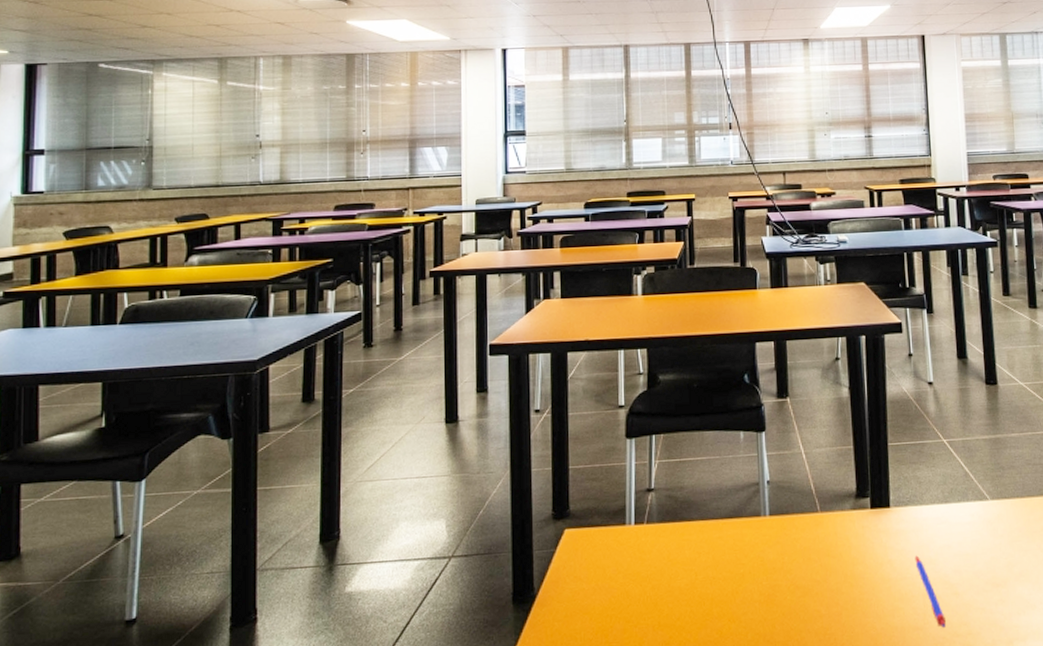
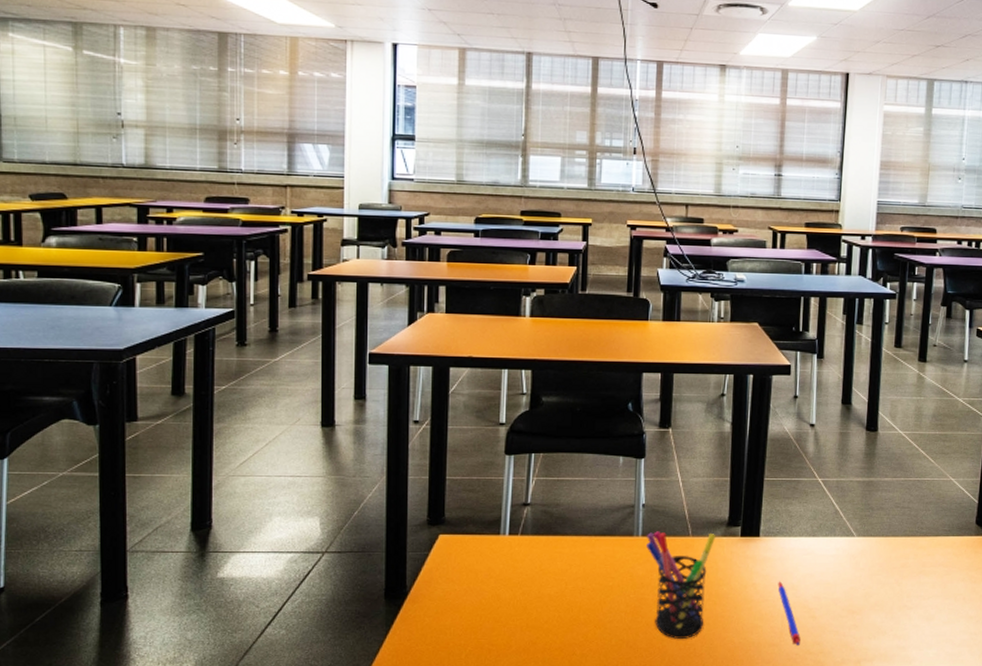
pen holder: none [774,506,846,629] -> present [645,531,716,639]

